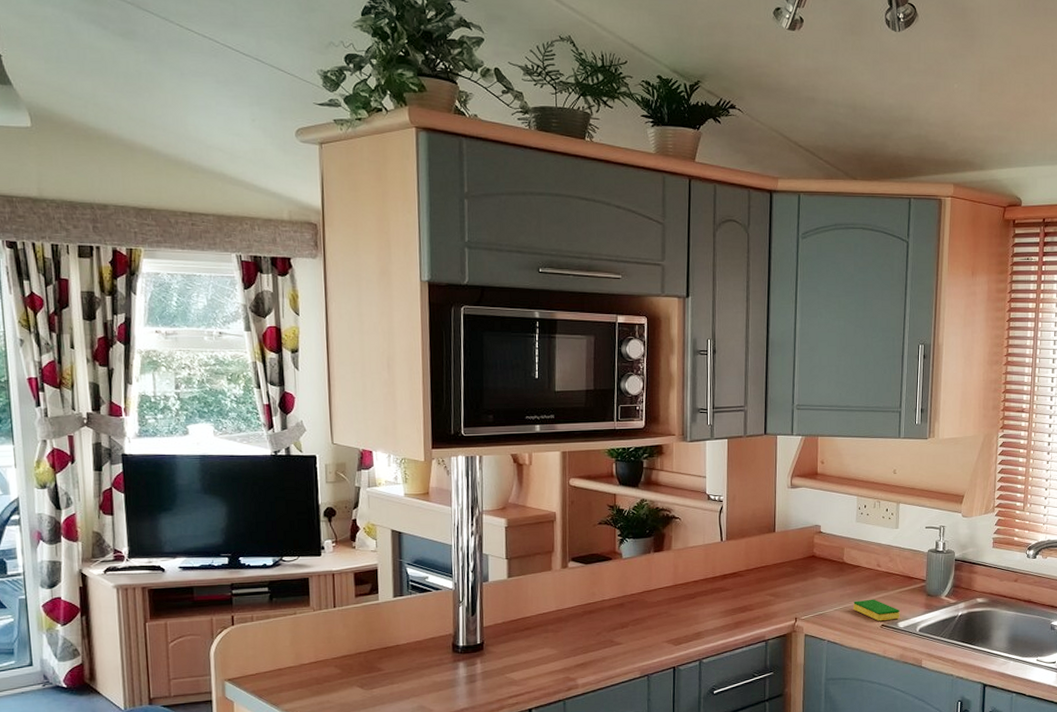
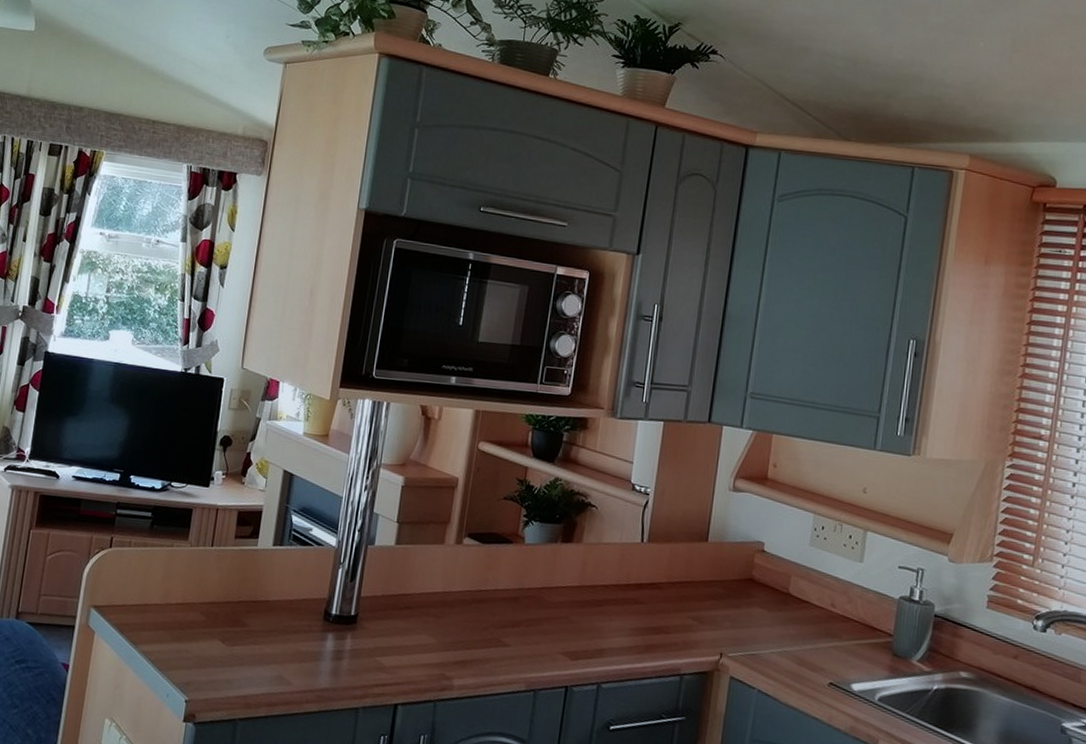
dish sponge: present [853,599,900,622] -> none [795,645,855,680]

